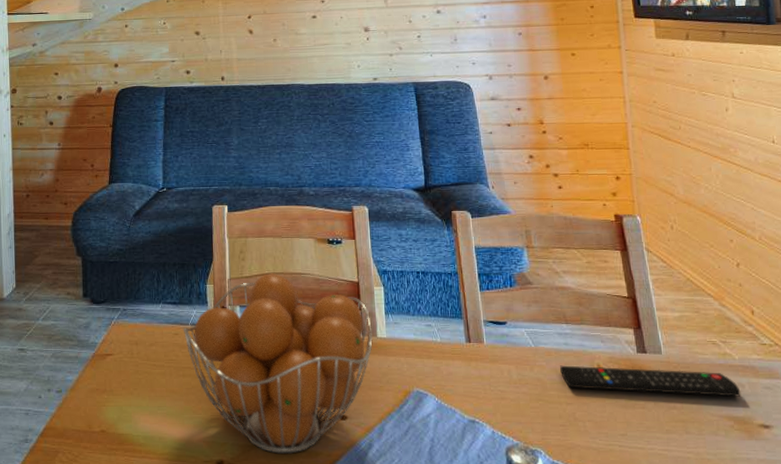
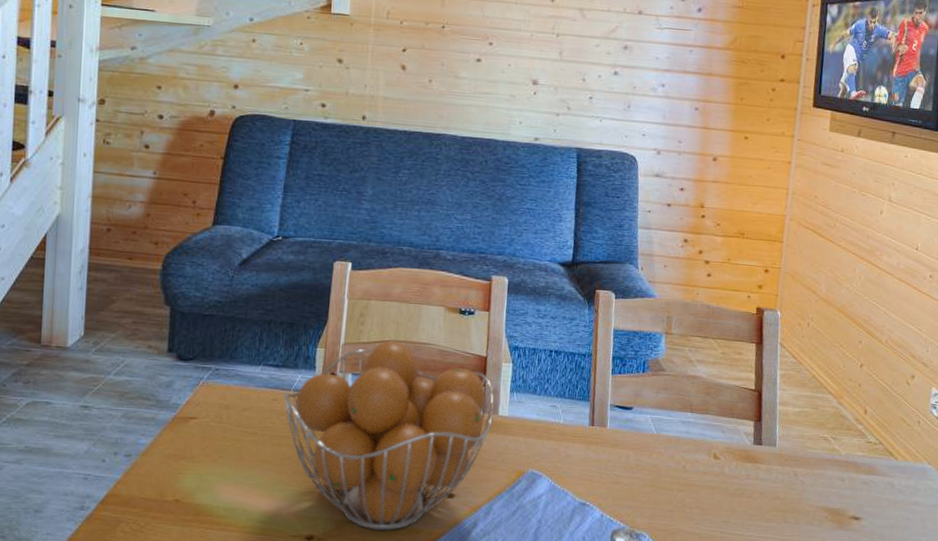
remote control: present [560,365,741,397] -> none [677,453,841,490]

